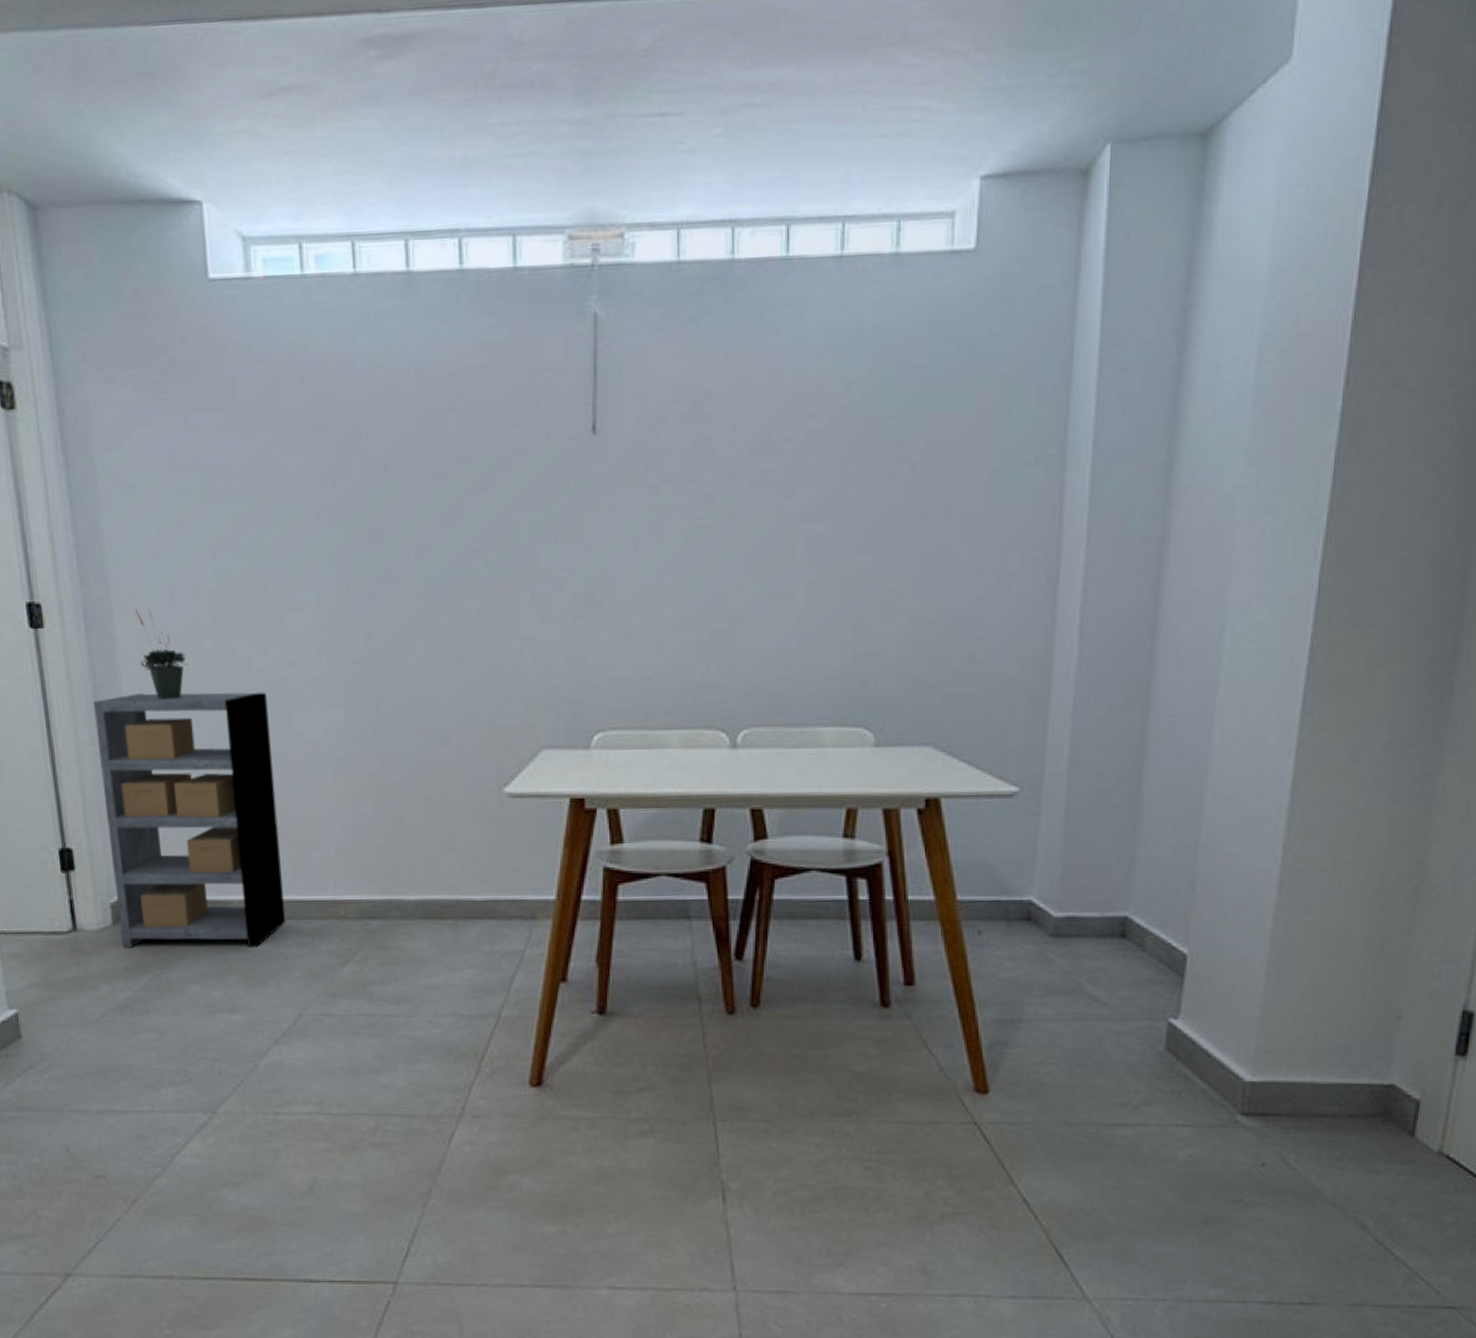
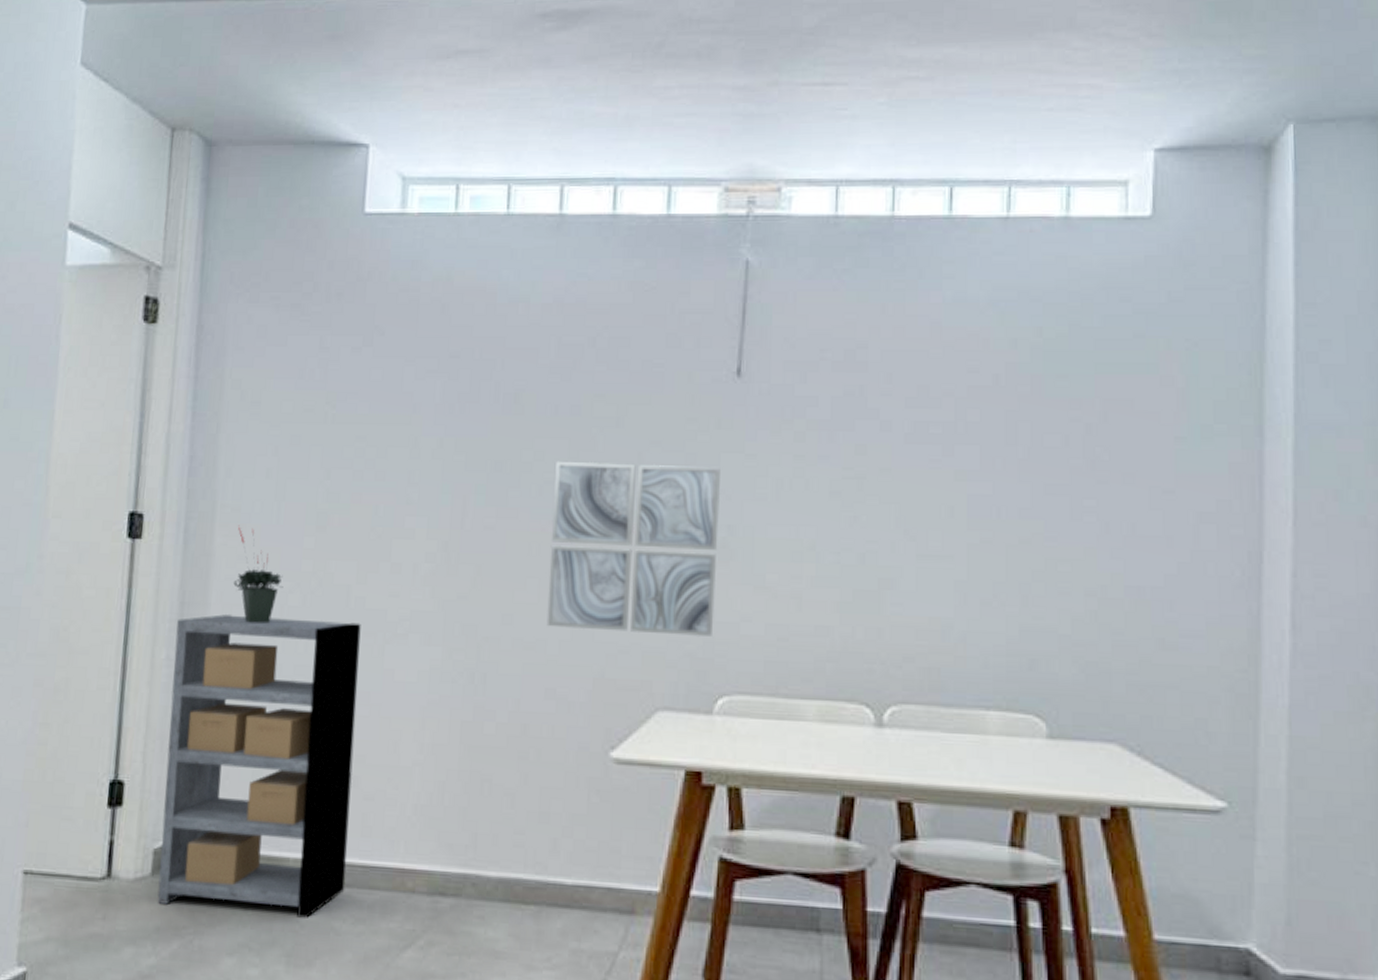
wall art: none [429,524,586,683] -> present [546,461,721,638]

